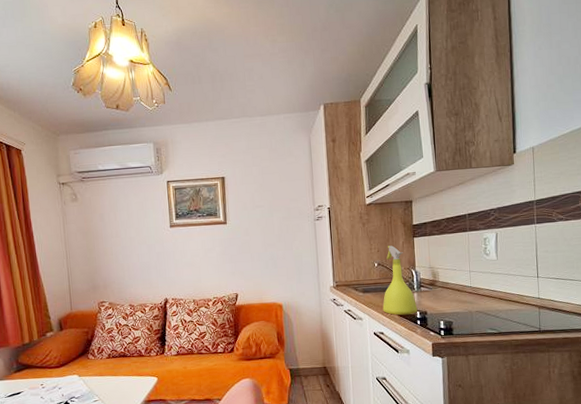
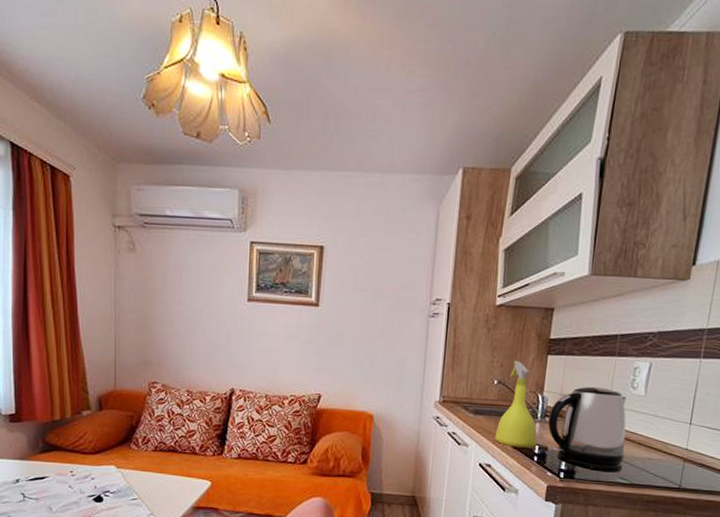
kettle: none [423,257,491,326] -> present [547,386,627,473]

